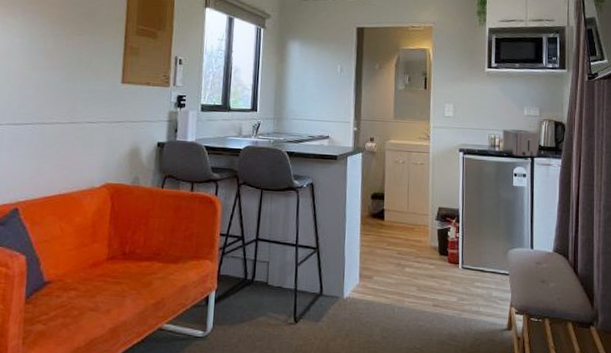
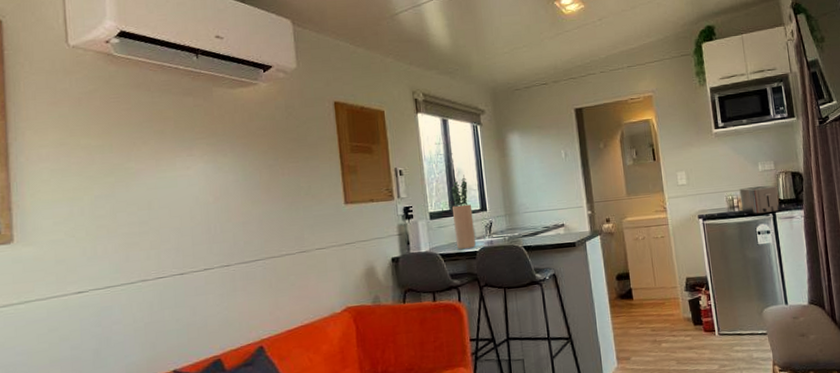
vase: none [222,73,244,146] -> present [451,175,476,250]

